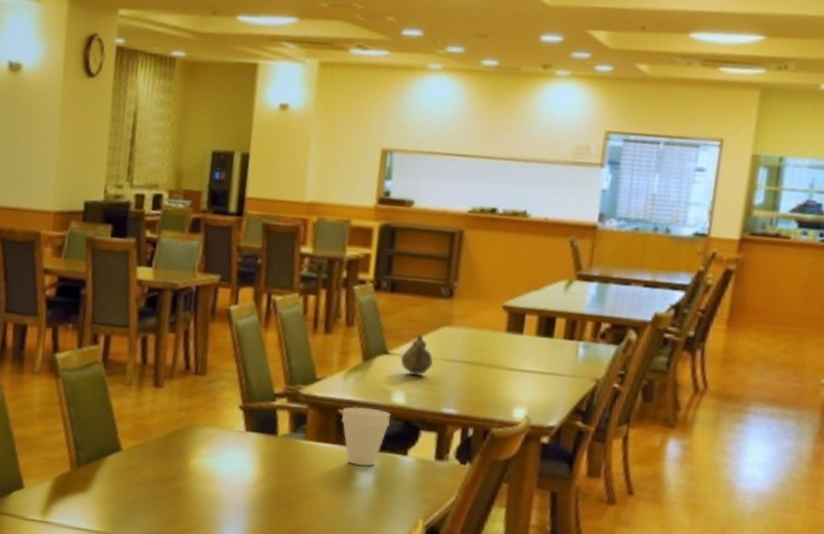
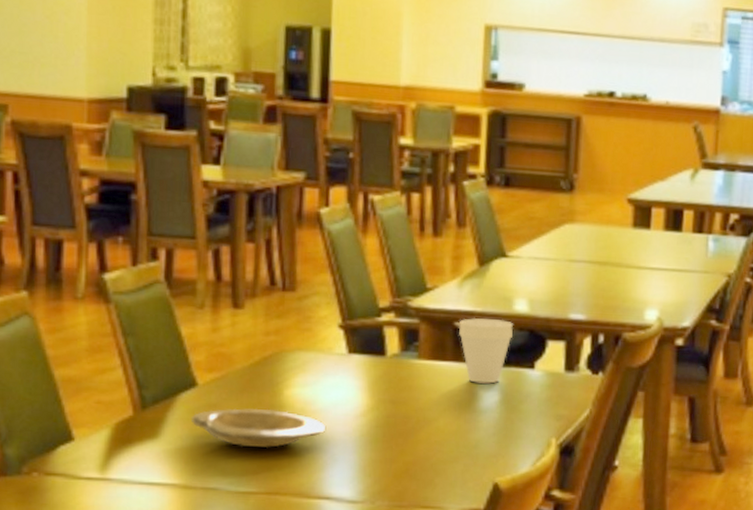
plate: none [115,471,223,508] -> present [192,408,326,449]
teapot: present [400,334,433,375] -> none [520,234,556,279]

